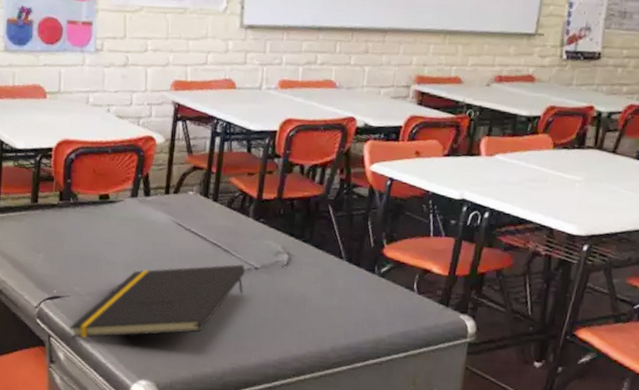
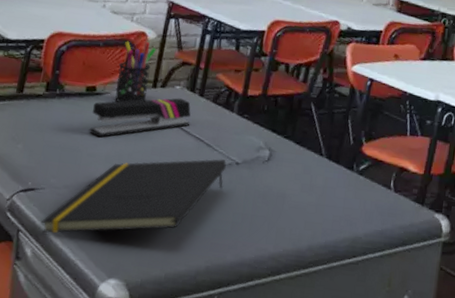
stapler: none [106,204,206,246] -> present [89,98,191,138]
pen holder: none [128,146,166,210] -> present [114,41,156,103]

